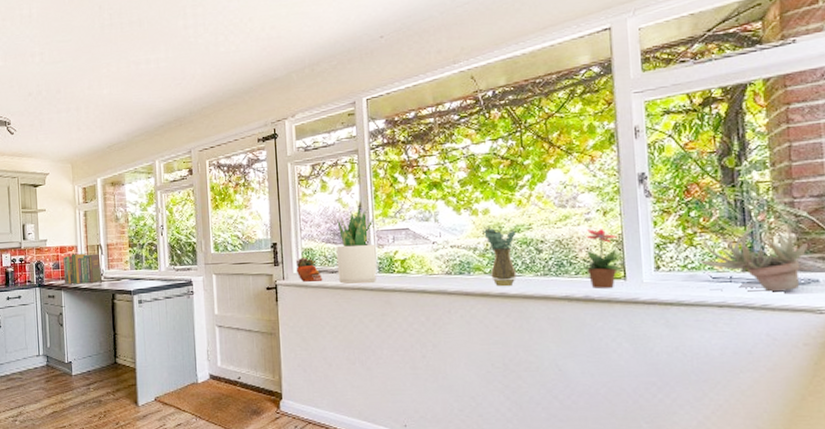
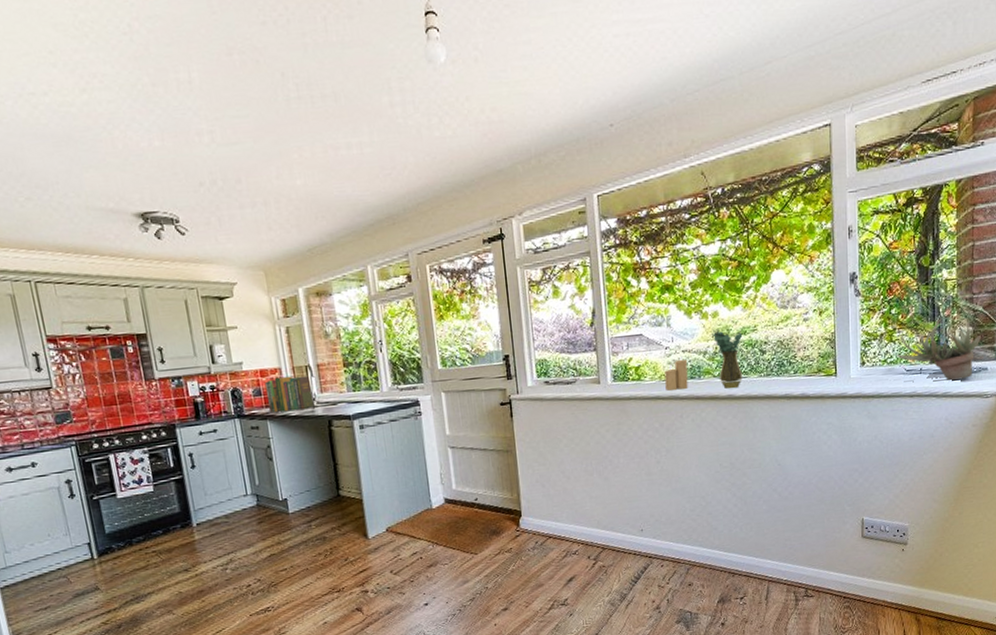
succulent planter: present [295,257,323,283] -> none [529,368,559,396]
planter: present [336,207,377,285] -> none [570,313,612,395]
candle: none [431,251,457,286] -> present [664,356,688,392]
potted flower: present [574,228,624,290] -> none [793,328,835,387]

